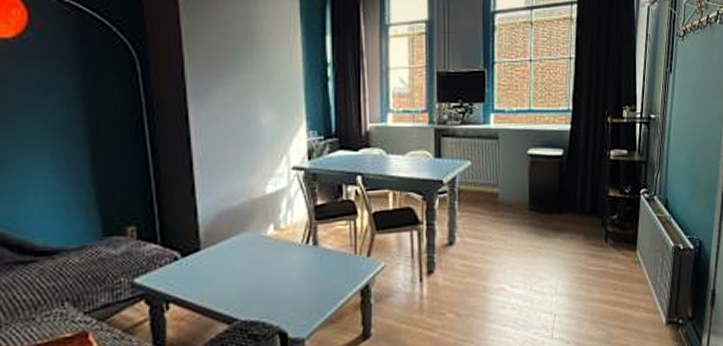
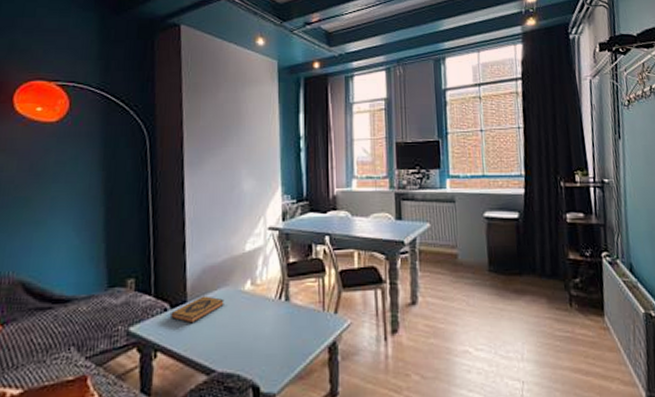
hardback book: none [182,242,244,273] -> present [171,296,224,324]

